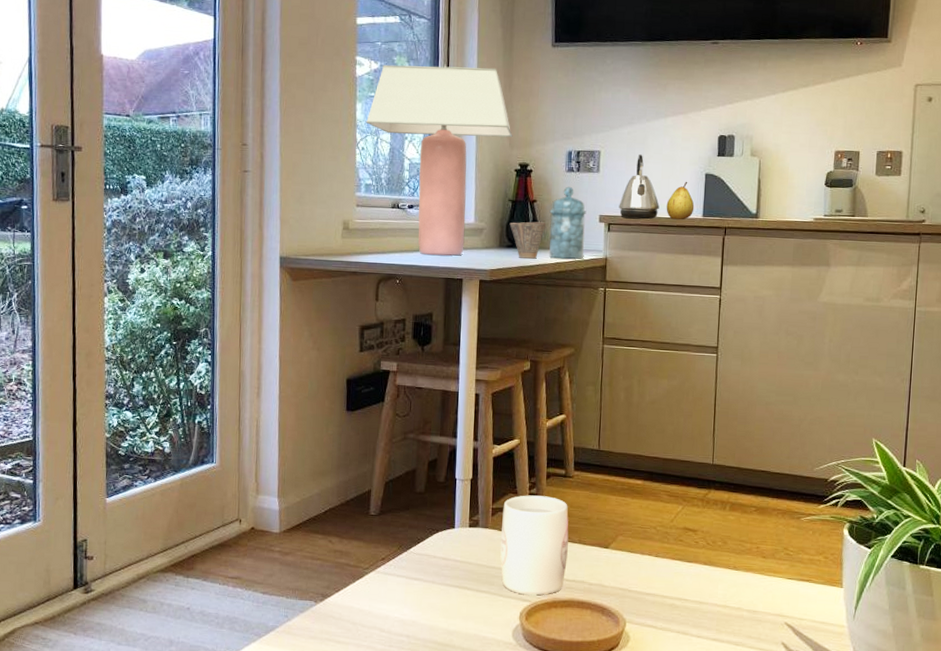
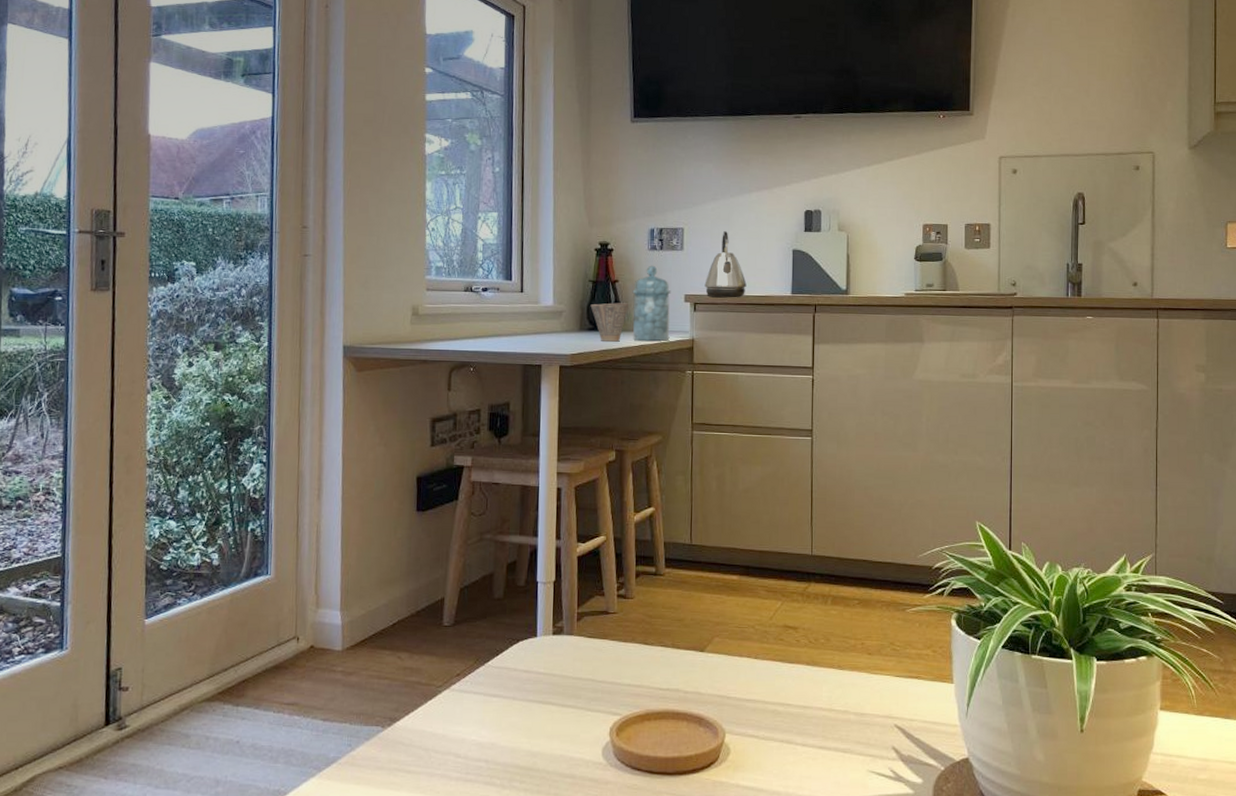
table lamp: present [365,64,513,256] -> none [435,141,592,340]
mug: present [500,495,569,596] -> none [586,596,661,708]
fruit: present [666,181,695,220] -> none [754,257,783,298]

